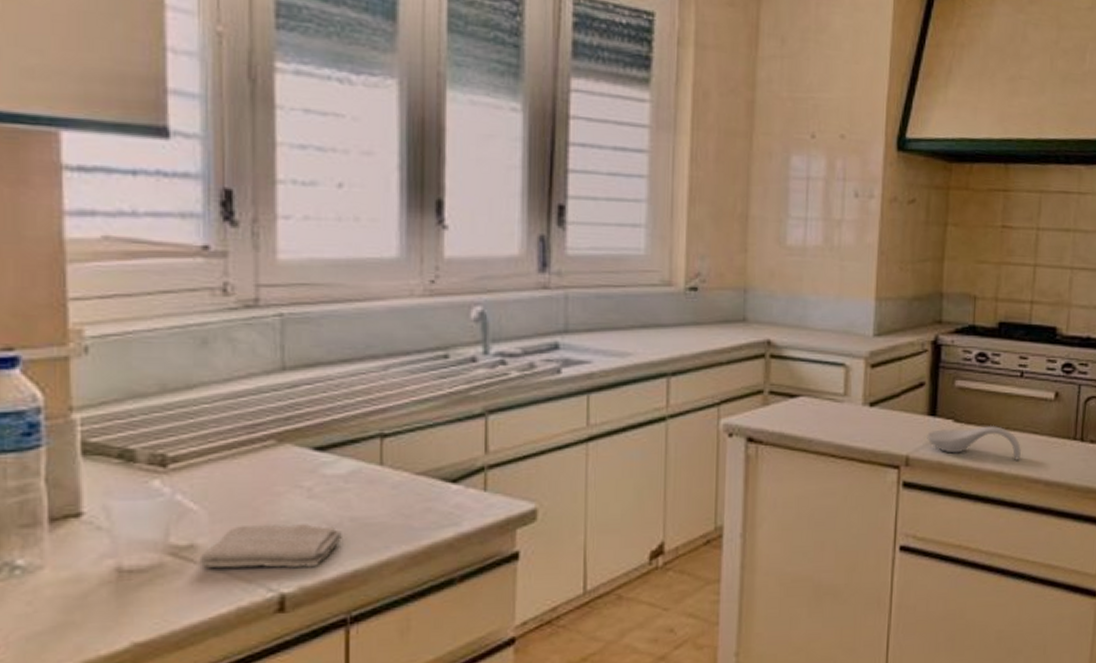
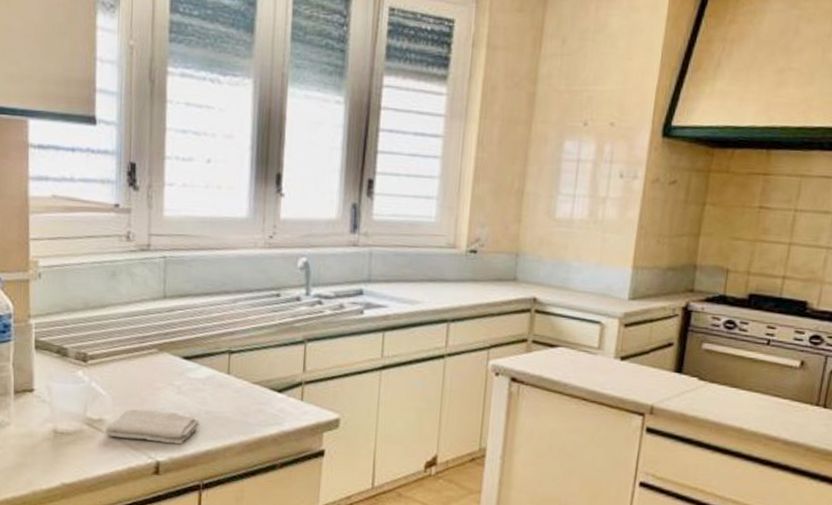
spoon rest: present [927,425,1021,460] -> none [672,385,762,419]

